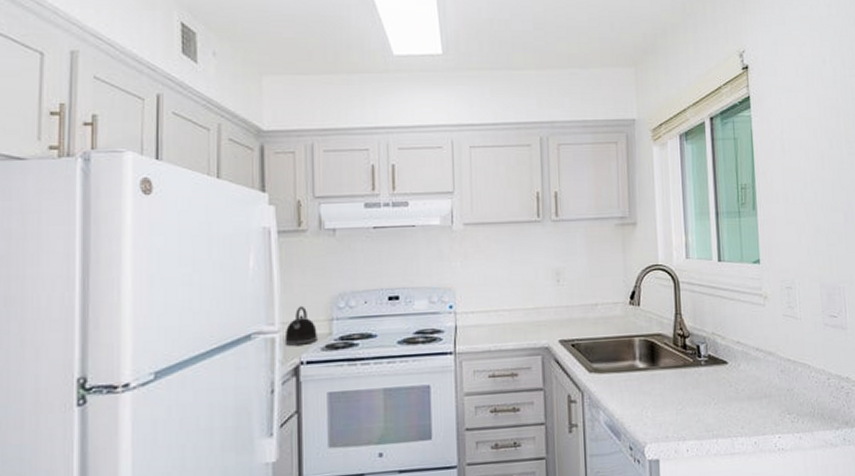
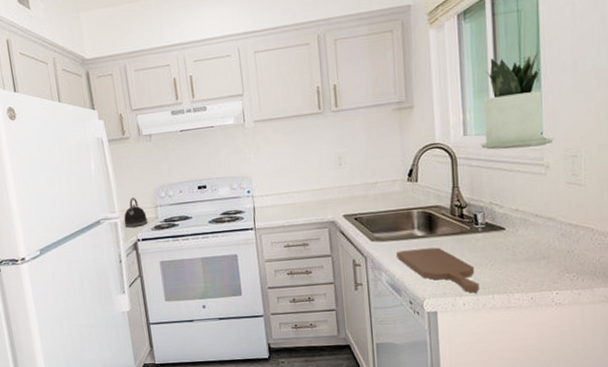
cutting board: none [616,382,703,437] -> present [396,247,480,293]
planter: none [701,180,770,276] -> present [479,51,554,150]

